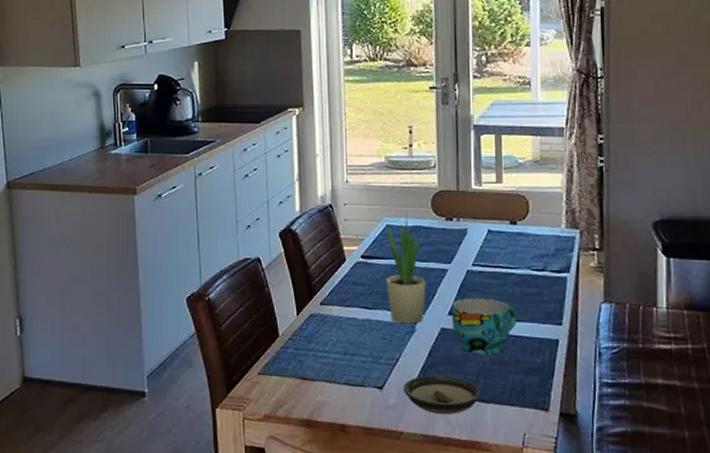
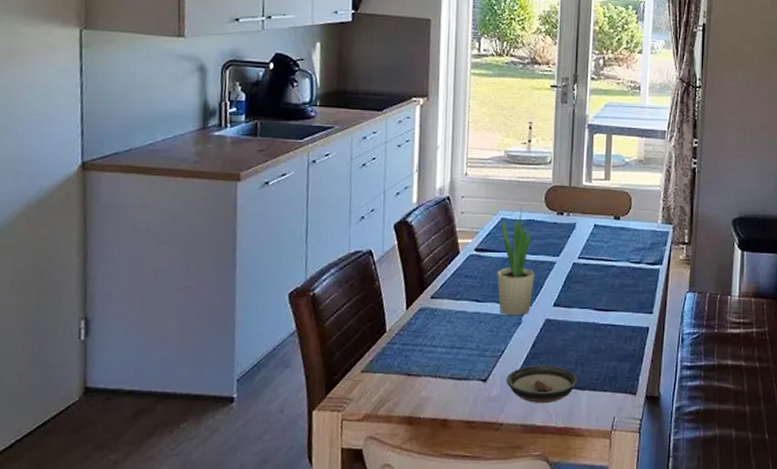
cup: present [451,297,517,355] -> none [556,289,614,344]

